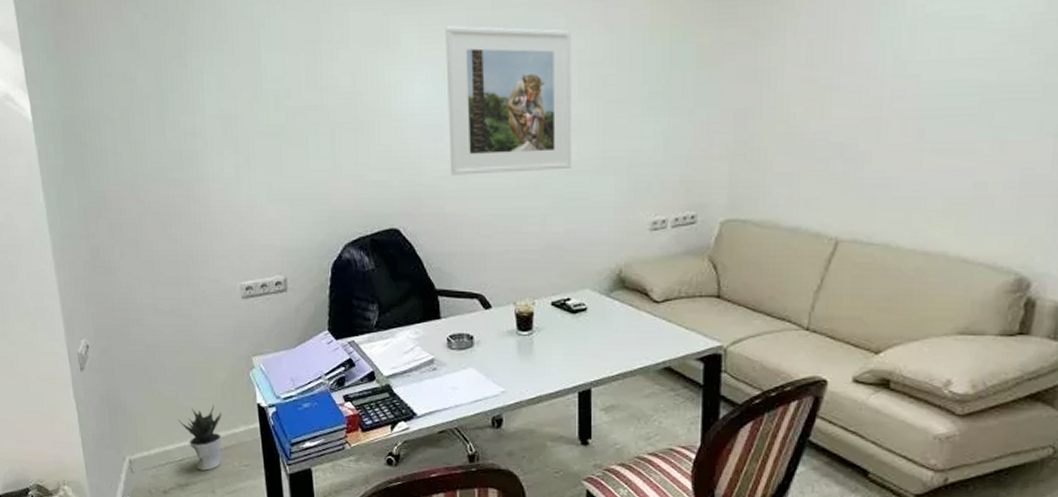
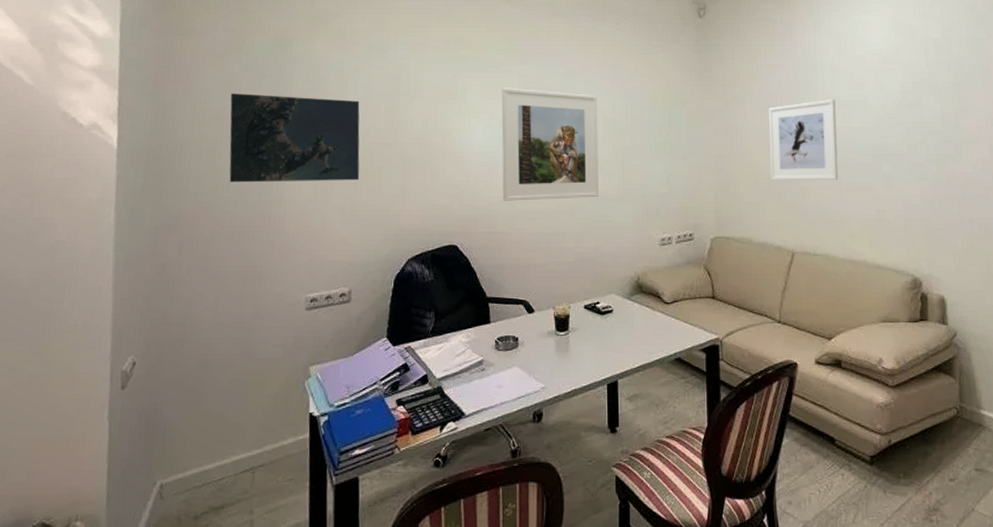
map: none [135,51,284,158] -> present [229,94,360,183]
potted plant: present [178,405,222,471] -> none [222,418,271,489]
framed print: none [814,16,931,143] -> present [768,98,839,181]

